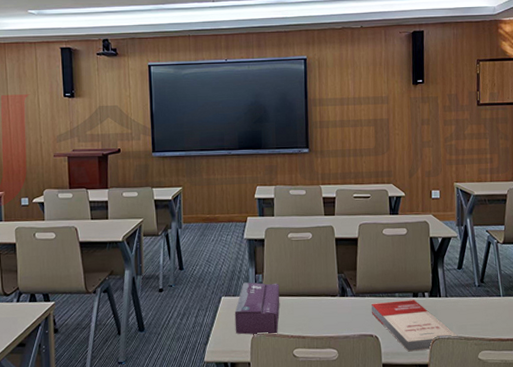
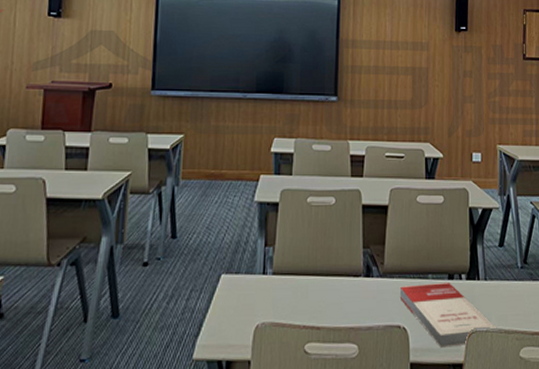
tissue box: present [234,282,280,335] -> none [235,256,293,325]

